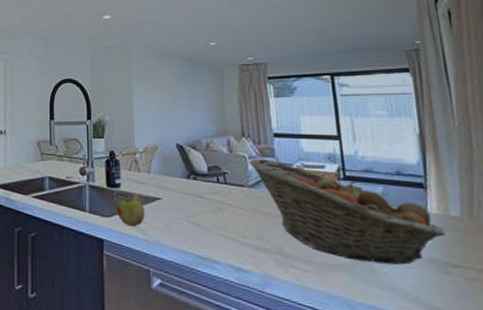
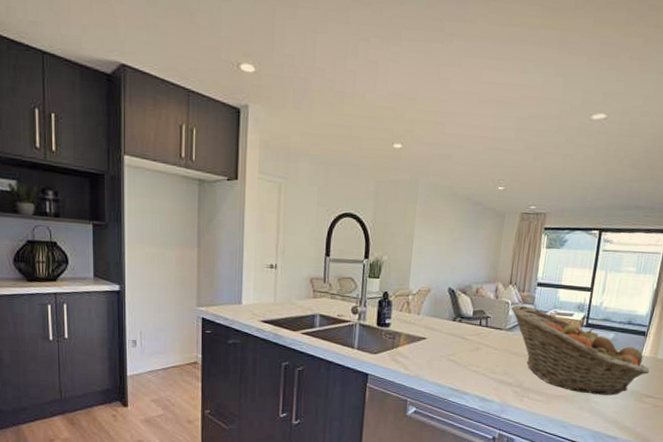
apple: present [117,198,145,226] -> none [384,337,410,362]

